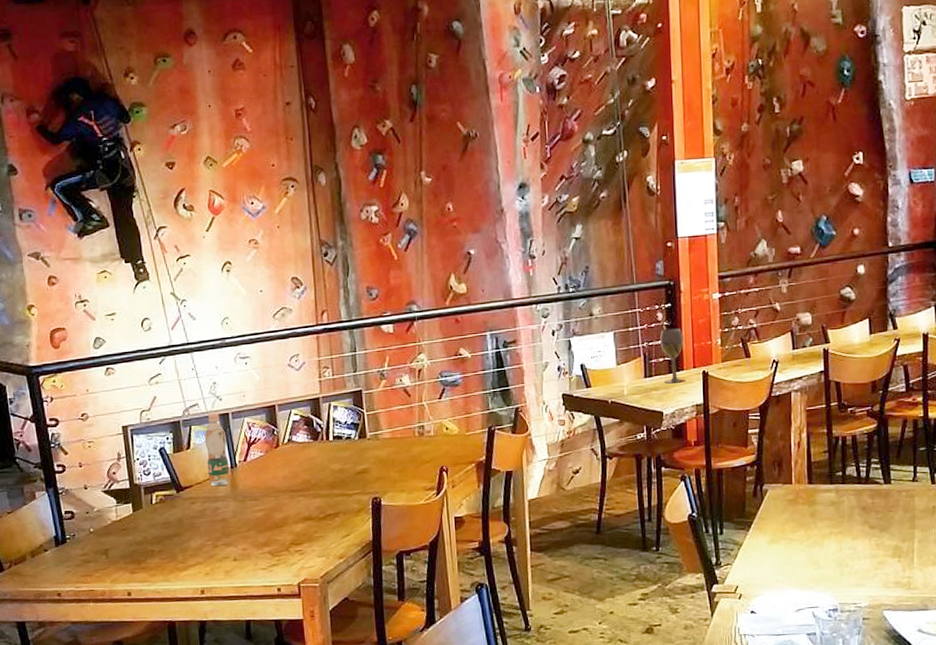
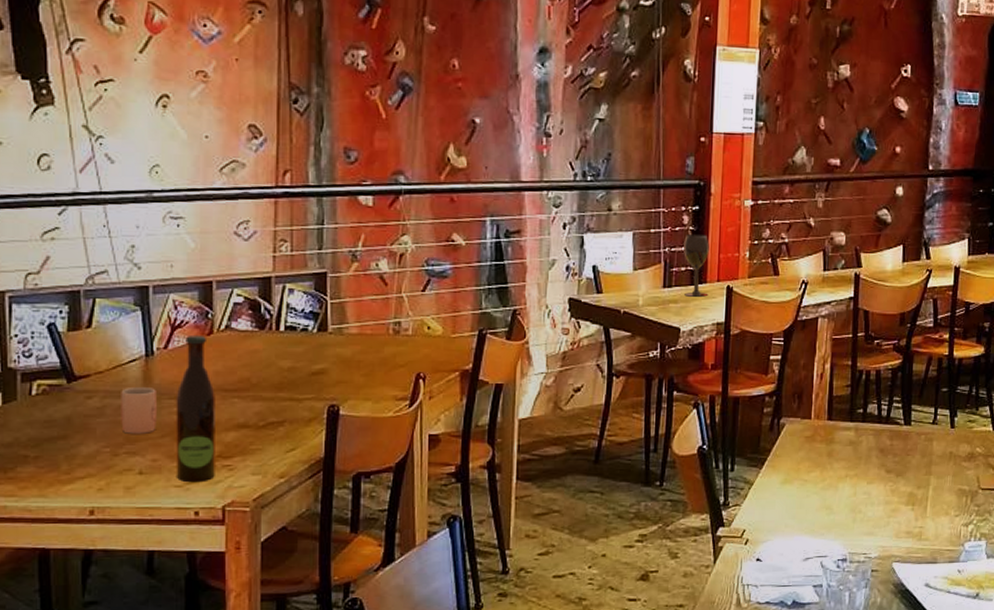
bottle: present [204,412,230,487] -> none [112,284,143,379]
mug: none [215,492,244,530] -> present [119,386,158,435]
bottle: none [256,448,290,566] -> present [176,334,215,483]

